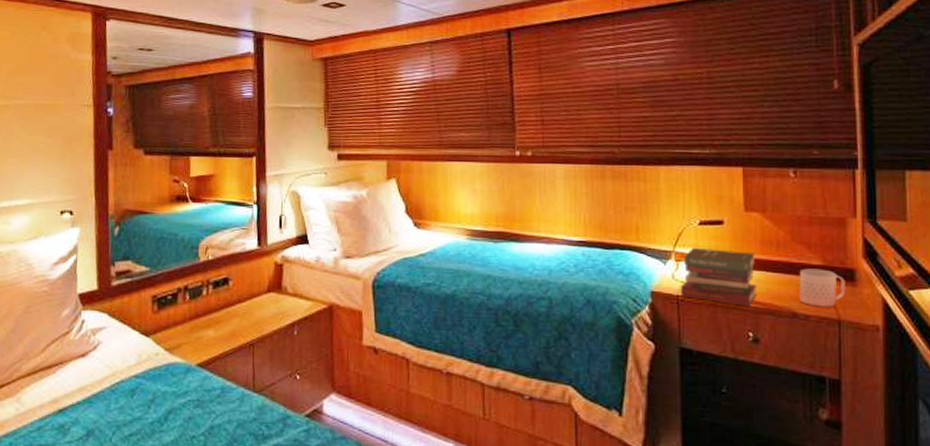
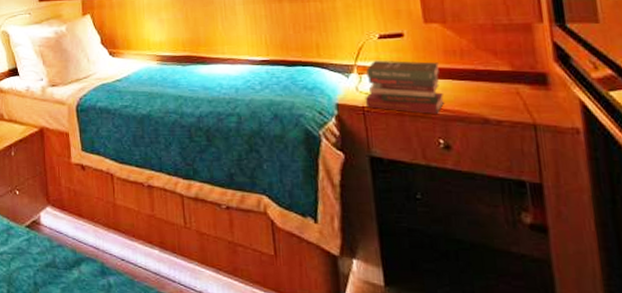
mug: present [799,268,845,307] -> none [486,74,539,112]

